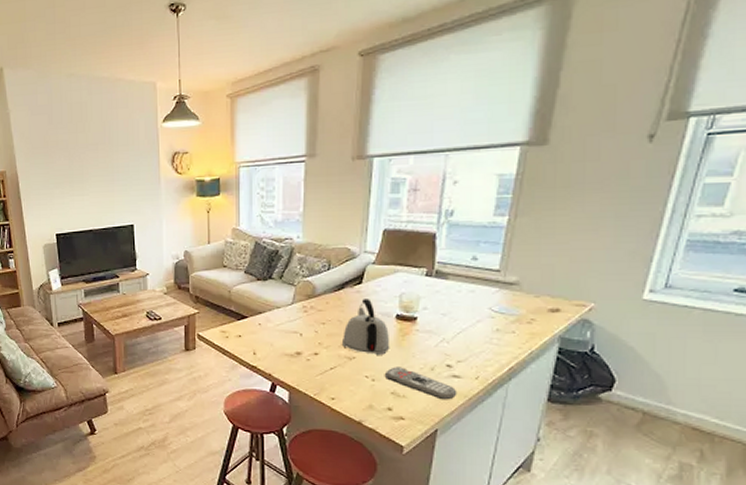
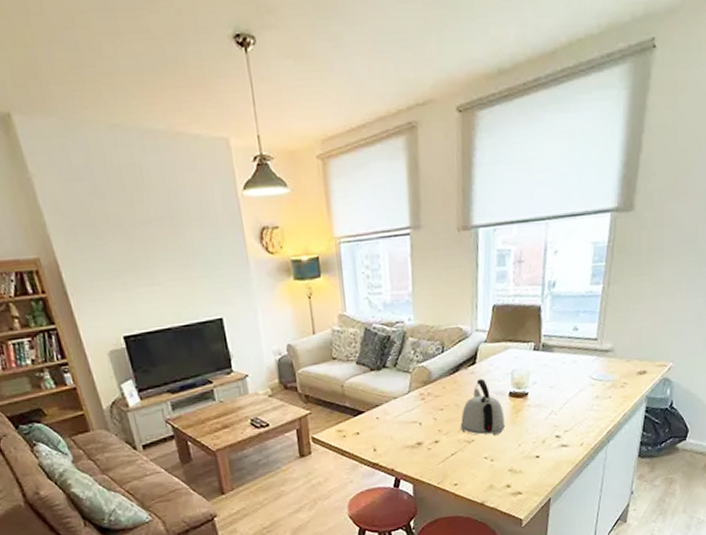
remote control: present [384,367,457,400] -> none [501,443,566,470]

